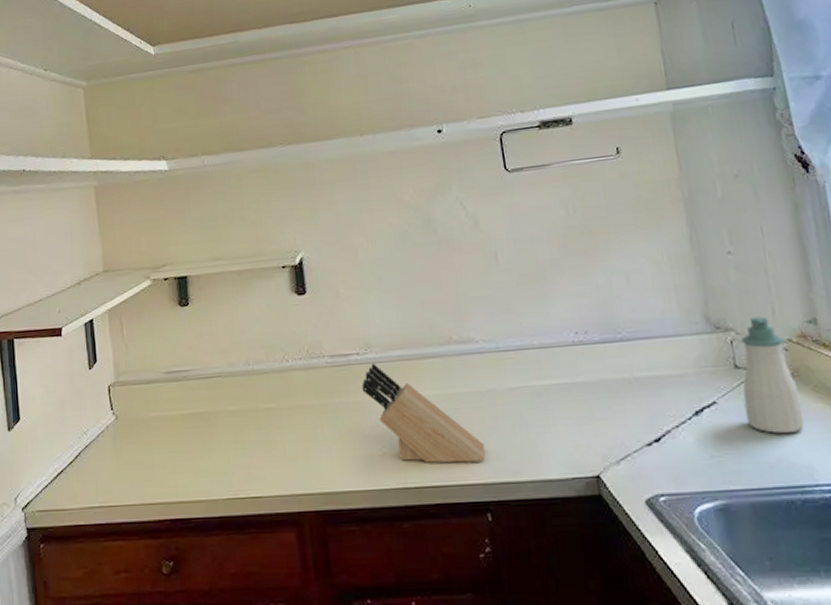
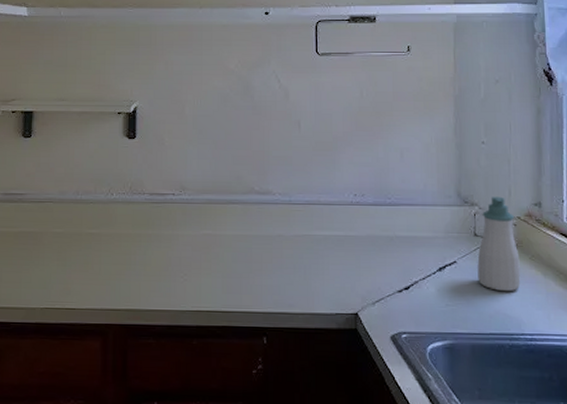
knife block: present [361,363,485,463] -> none [173,204,269,294]

